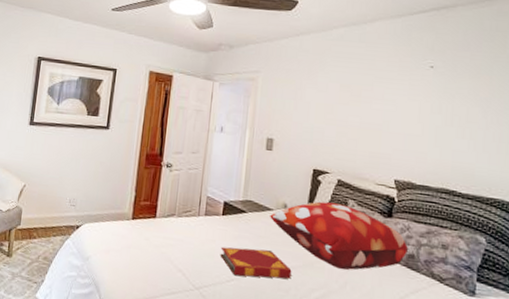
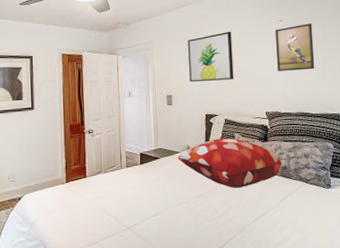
hardback book: present [220,246,292,279] -> none [143,185,201,211]
wall art: none [299,71,362,132] -> present [188,32,234,82]
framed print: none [419,75,476,136] -> present [275,23,315,71]

